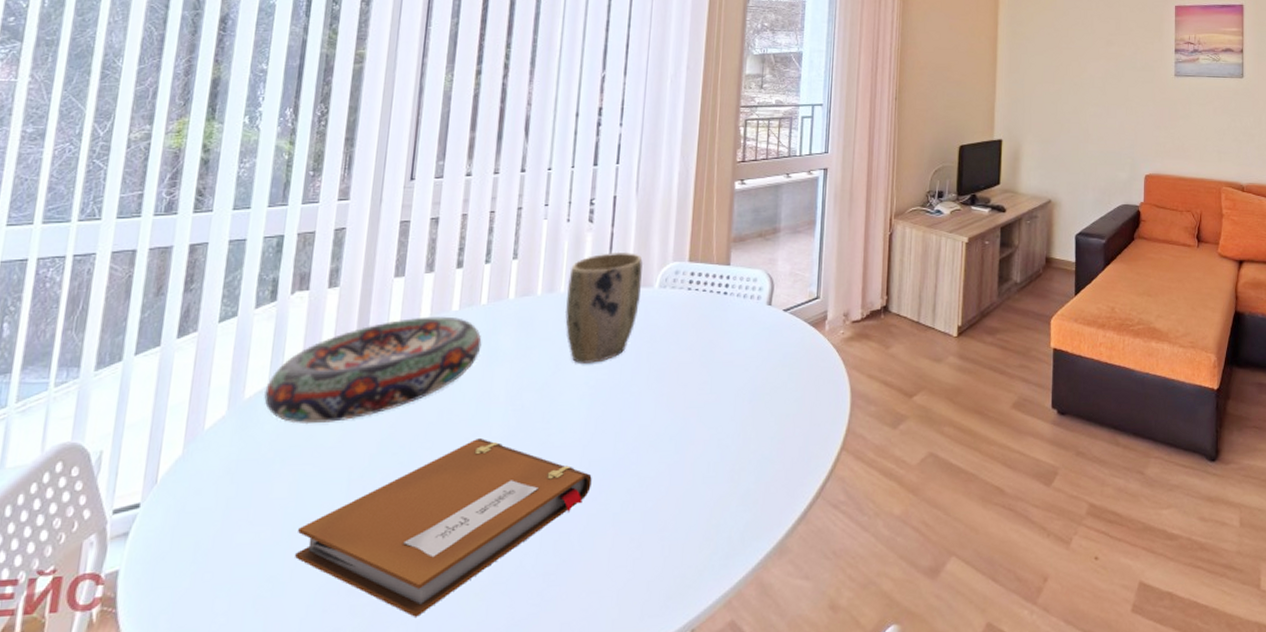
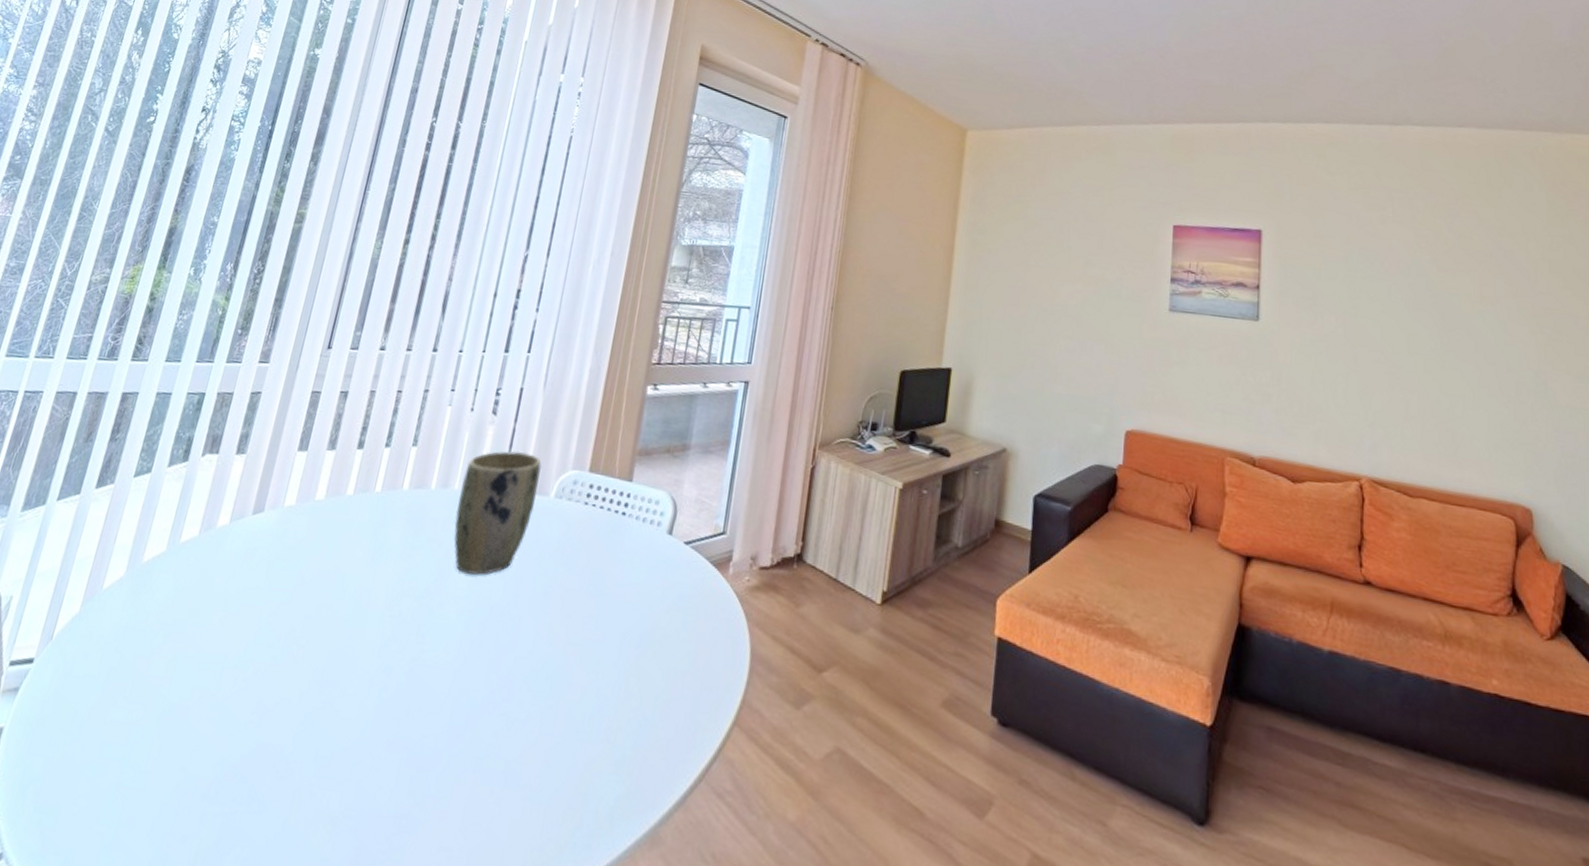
decorative bowl: present [264,316,482,425] -> none [160,497,371,601]
notebook: present [295,437,592,617] -> none [160,642,460,840]

